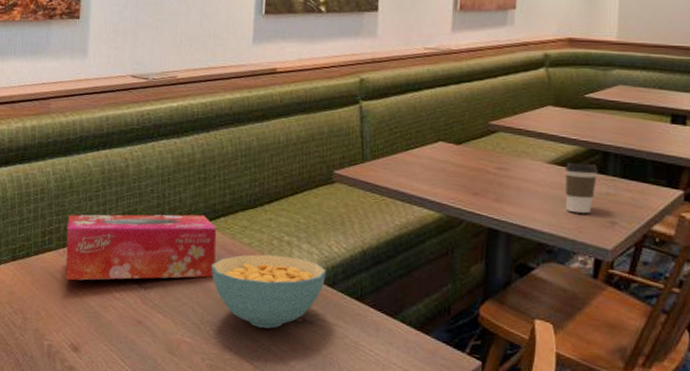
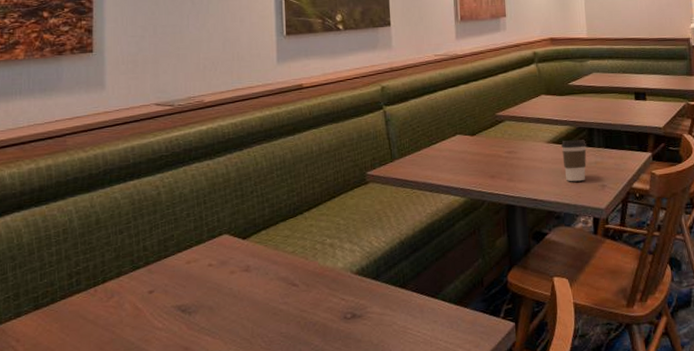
tissue box: present [65,214,217,281] -> none [96,230,261,320]
cereal bowl: present [211,254,326,329] -> none [257,257,369,331]

